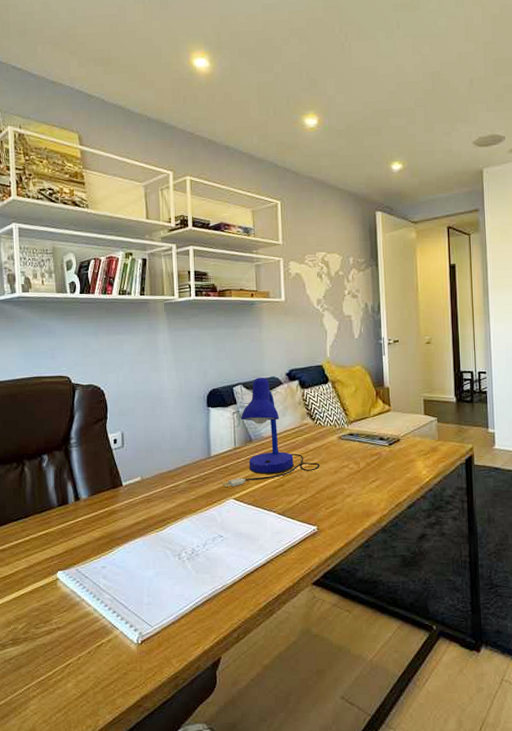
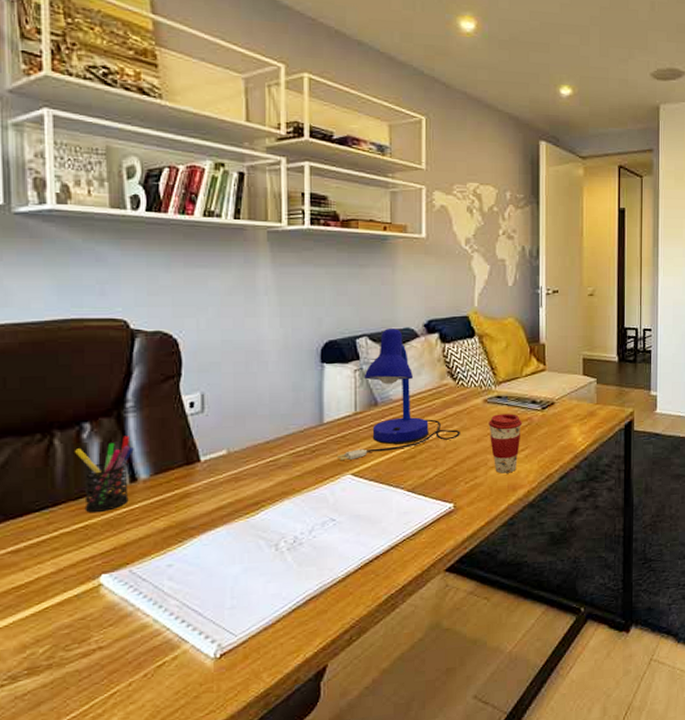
pen holder: none [38,465,77,523] -> present [75,435,134,512]
coffee cup: none [343,449,373,501] -> present [489,413,523,474]

